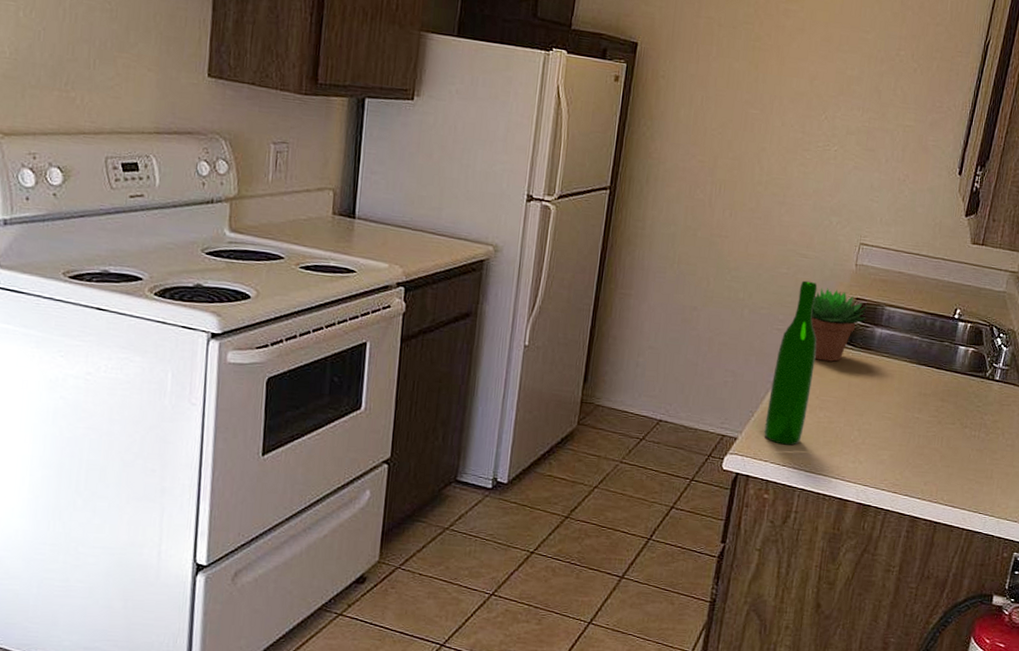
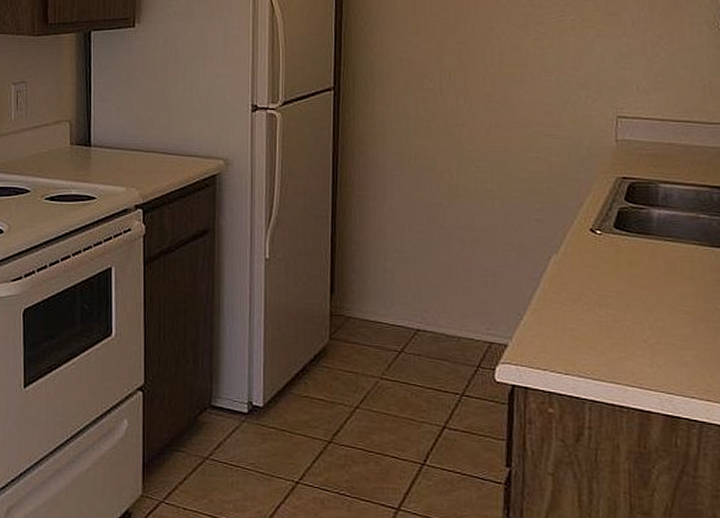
wine bottle: present [764,280,818,446] -> none [537,163,586,350]
succulent plant: present [811,287,868,362] -> none [572,169,638,251]

